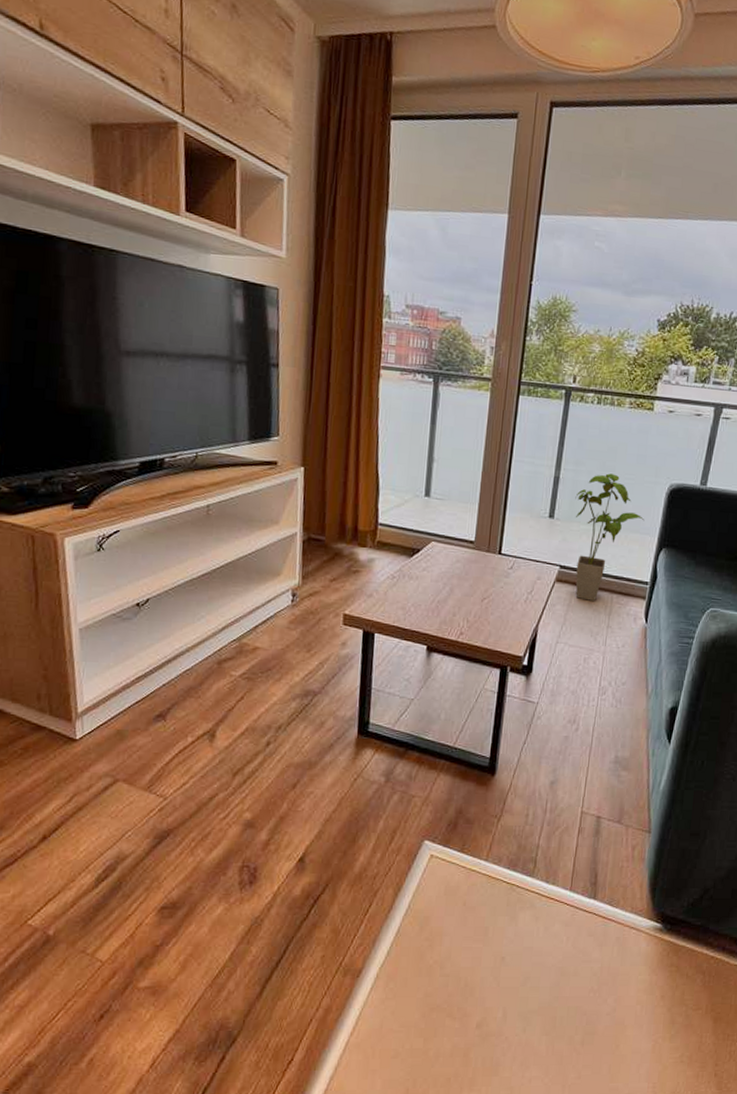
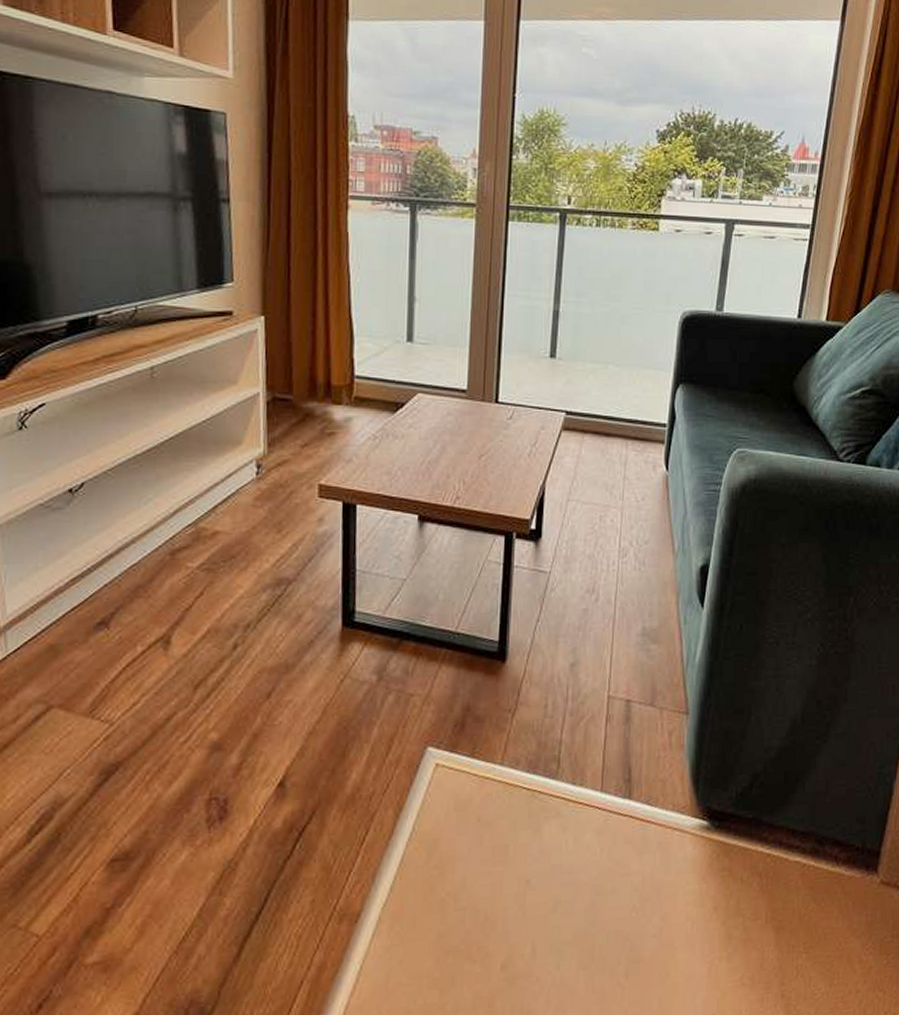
house plant: present [575,473,645,601] -> none [578,303,657,449]

